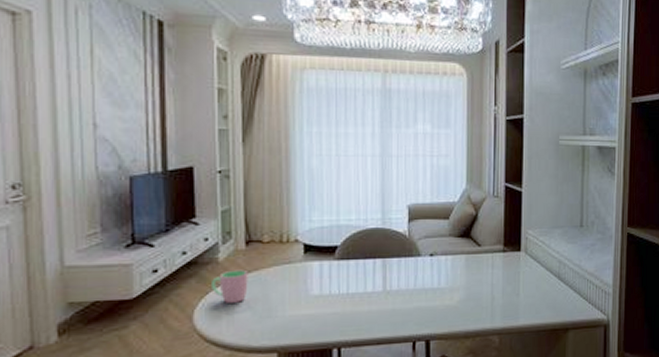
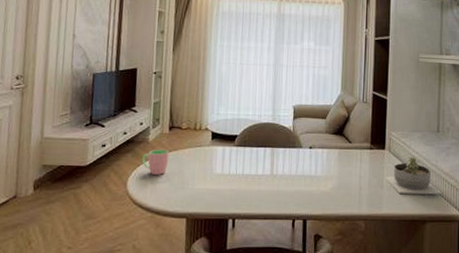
succulent planter: none [521,256,586,301] -> present [385,156,442,195]

